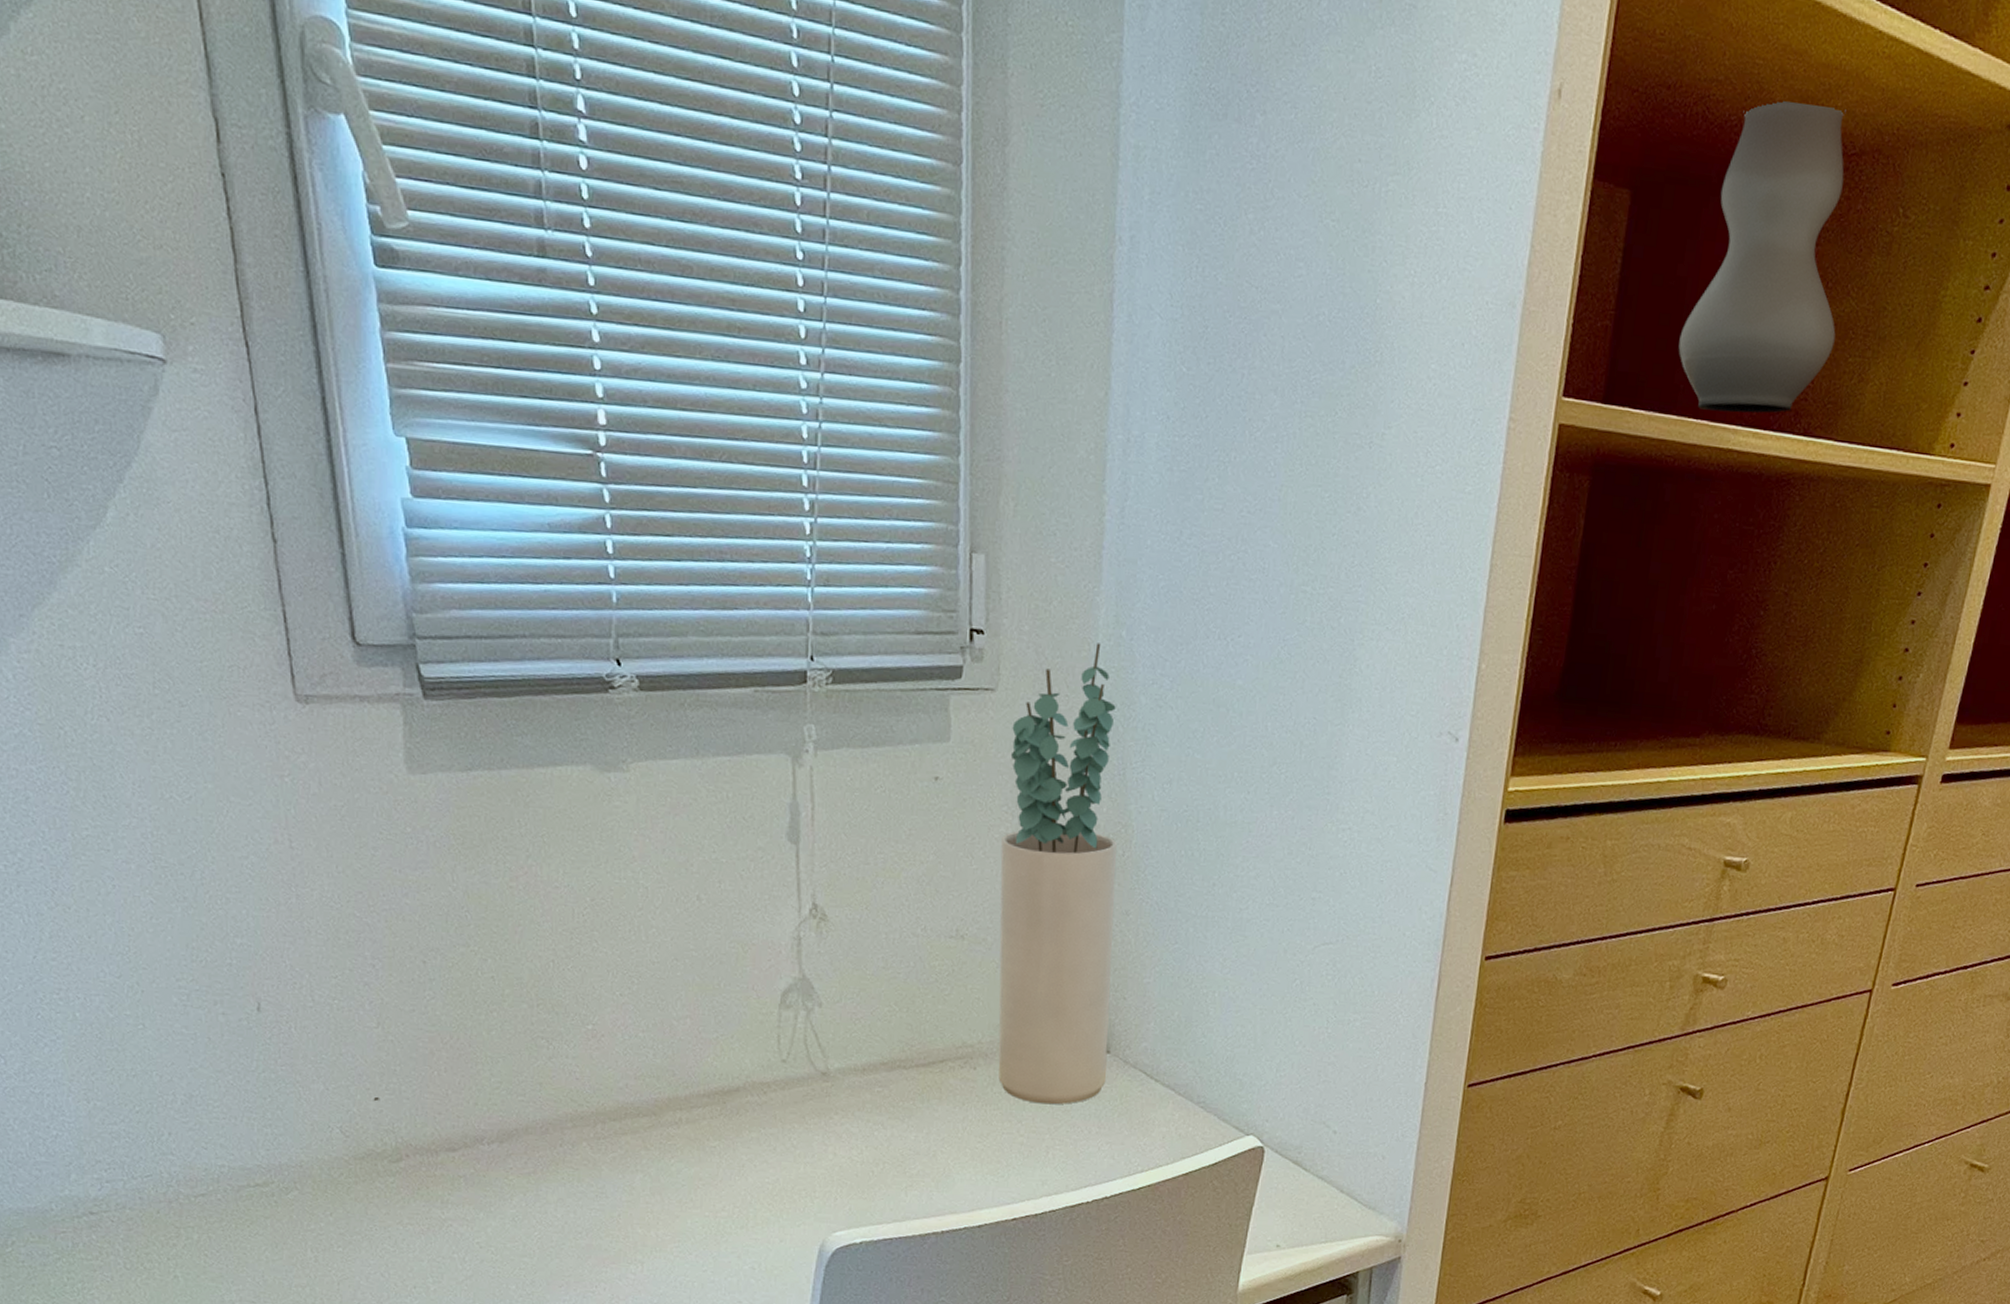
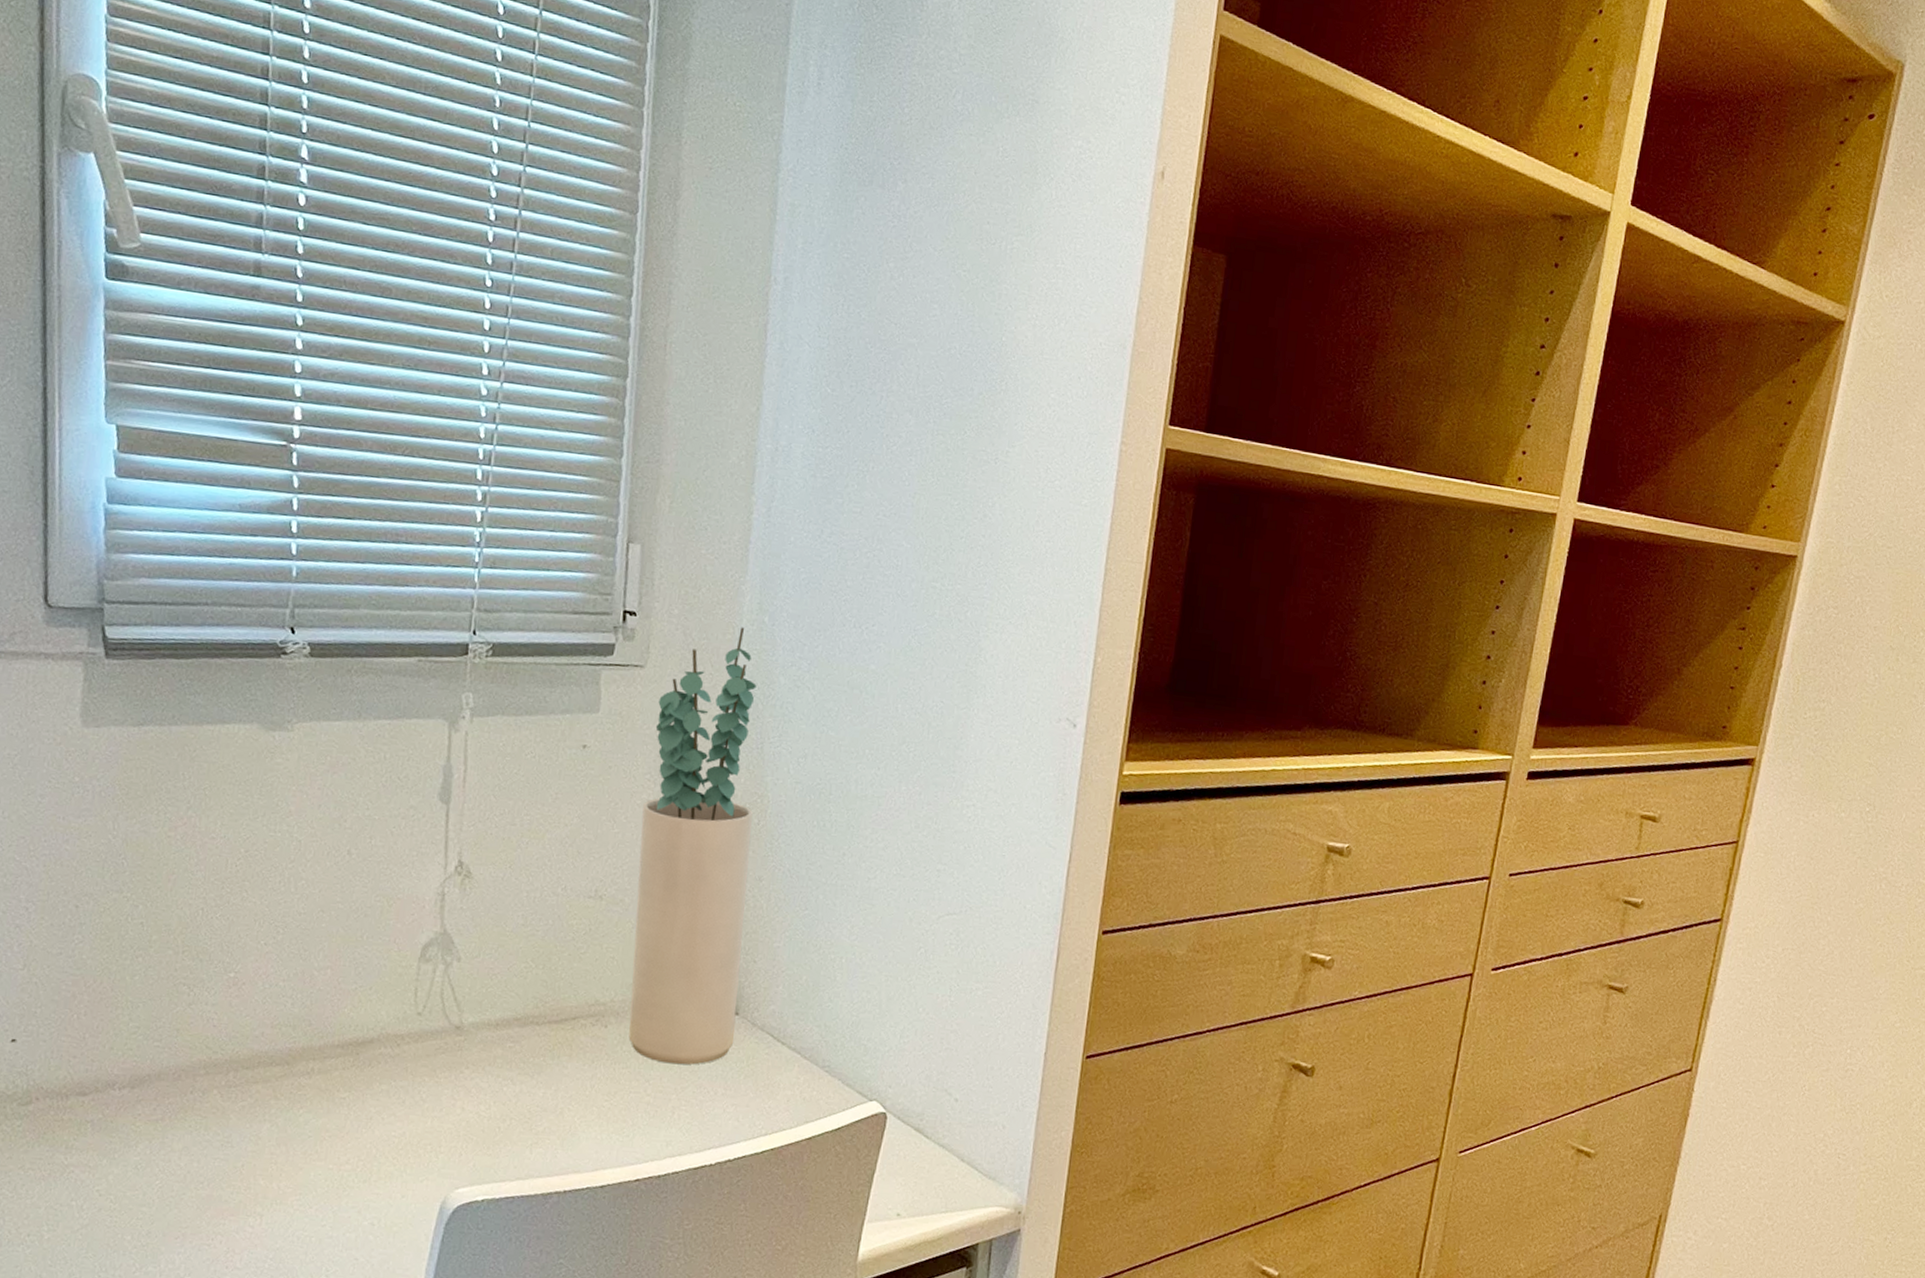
vase: present [1678,101,1846,414] -> none [1271,188,1413,446]

